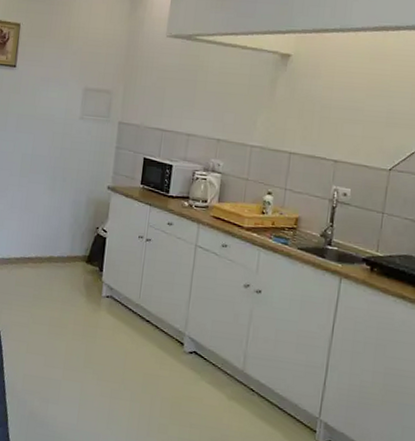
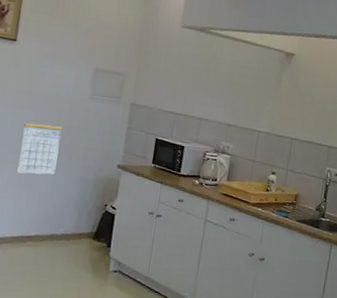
calendar: none [19,146,57,197] -> present [17,122,62,175]

